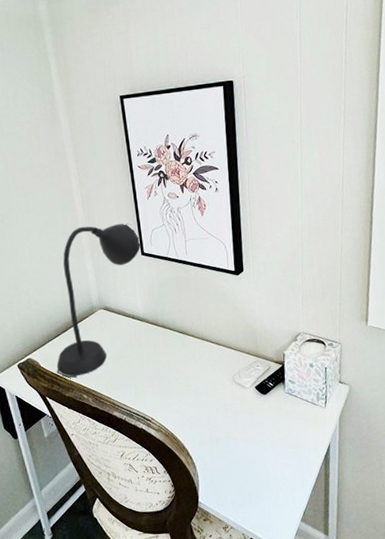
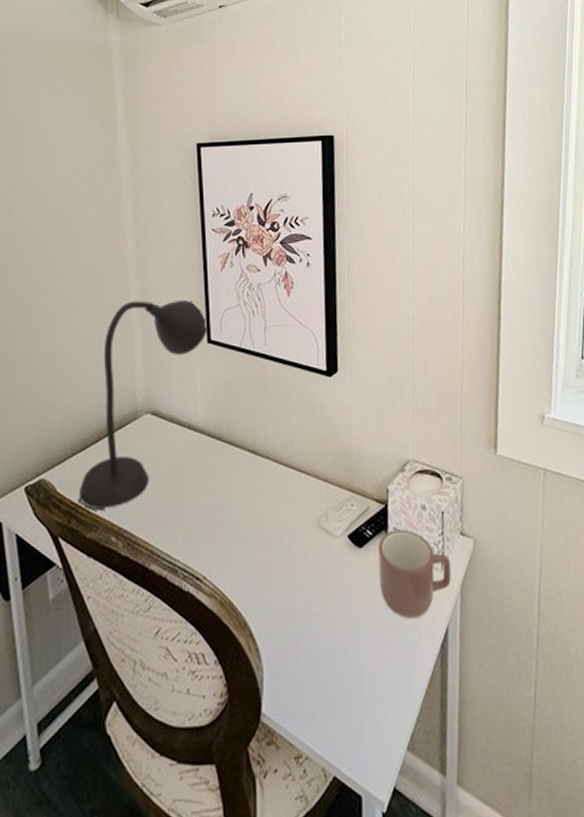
mug: none [277,381,332,440] -> present [377,529,452,619]

